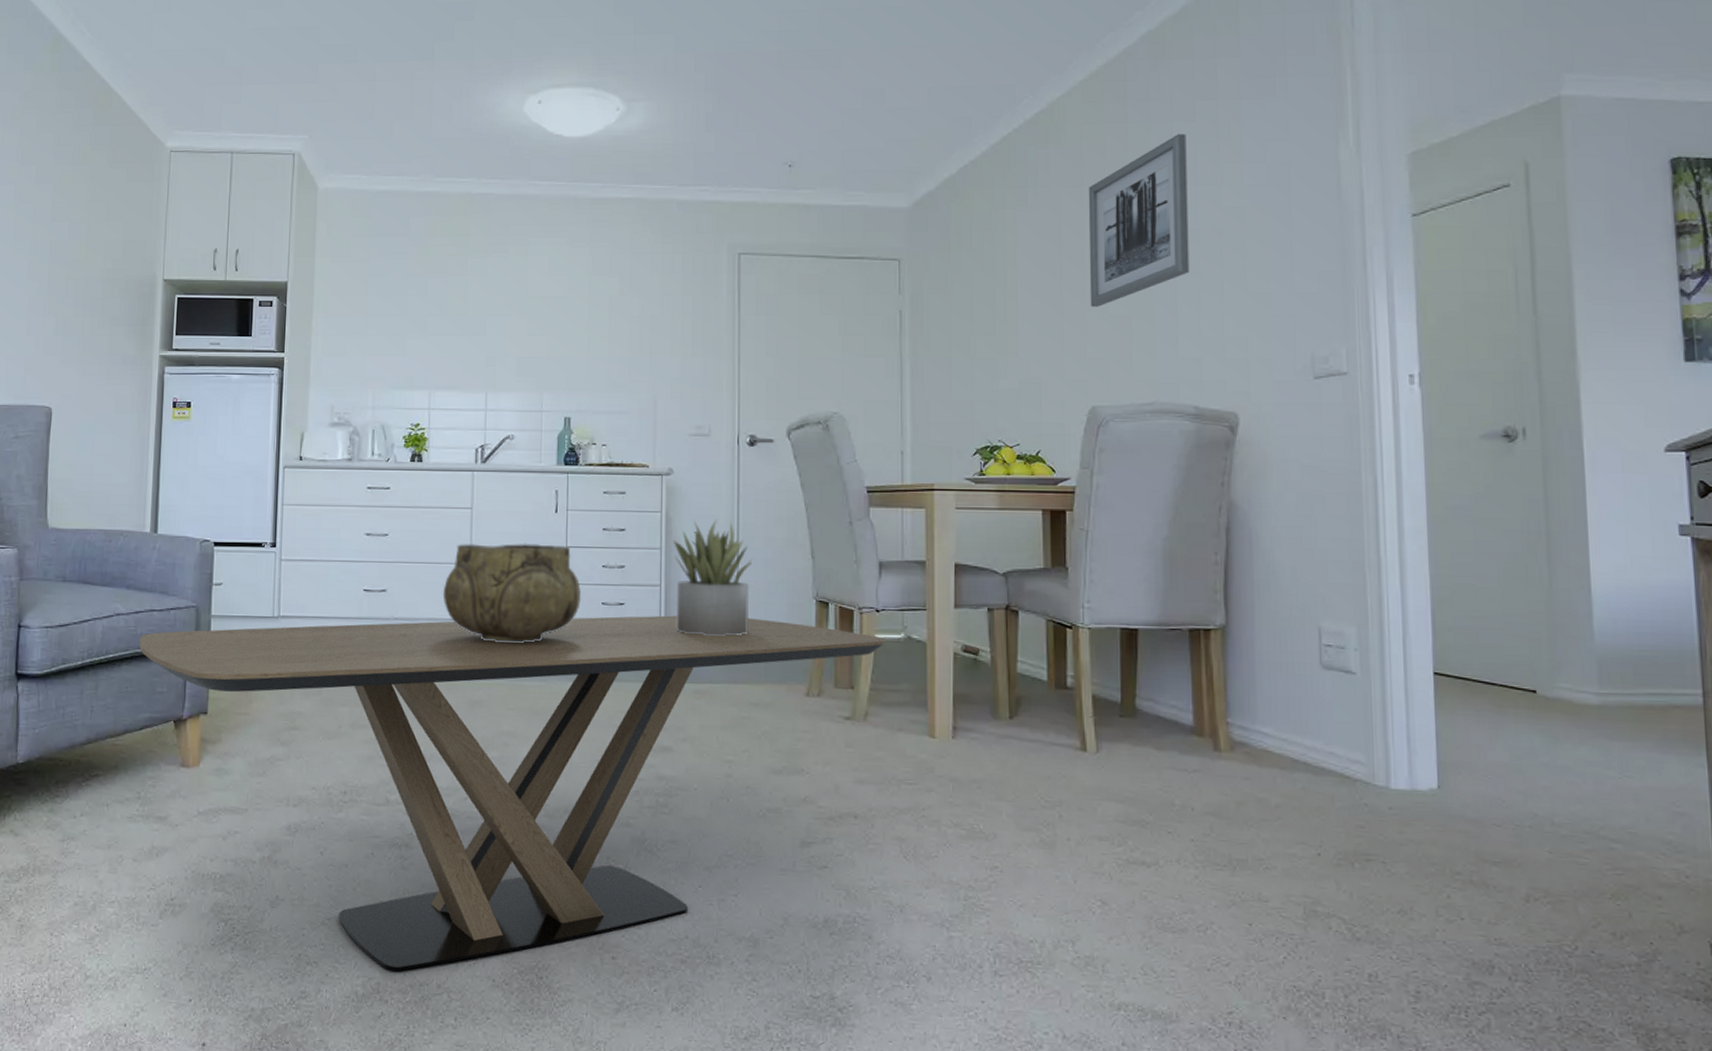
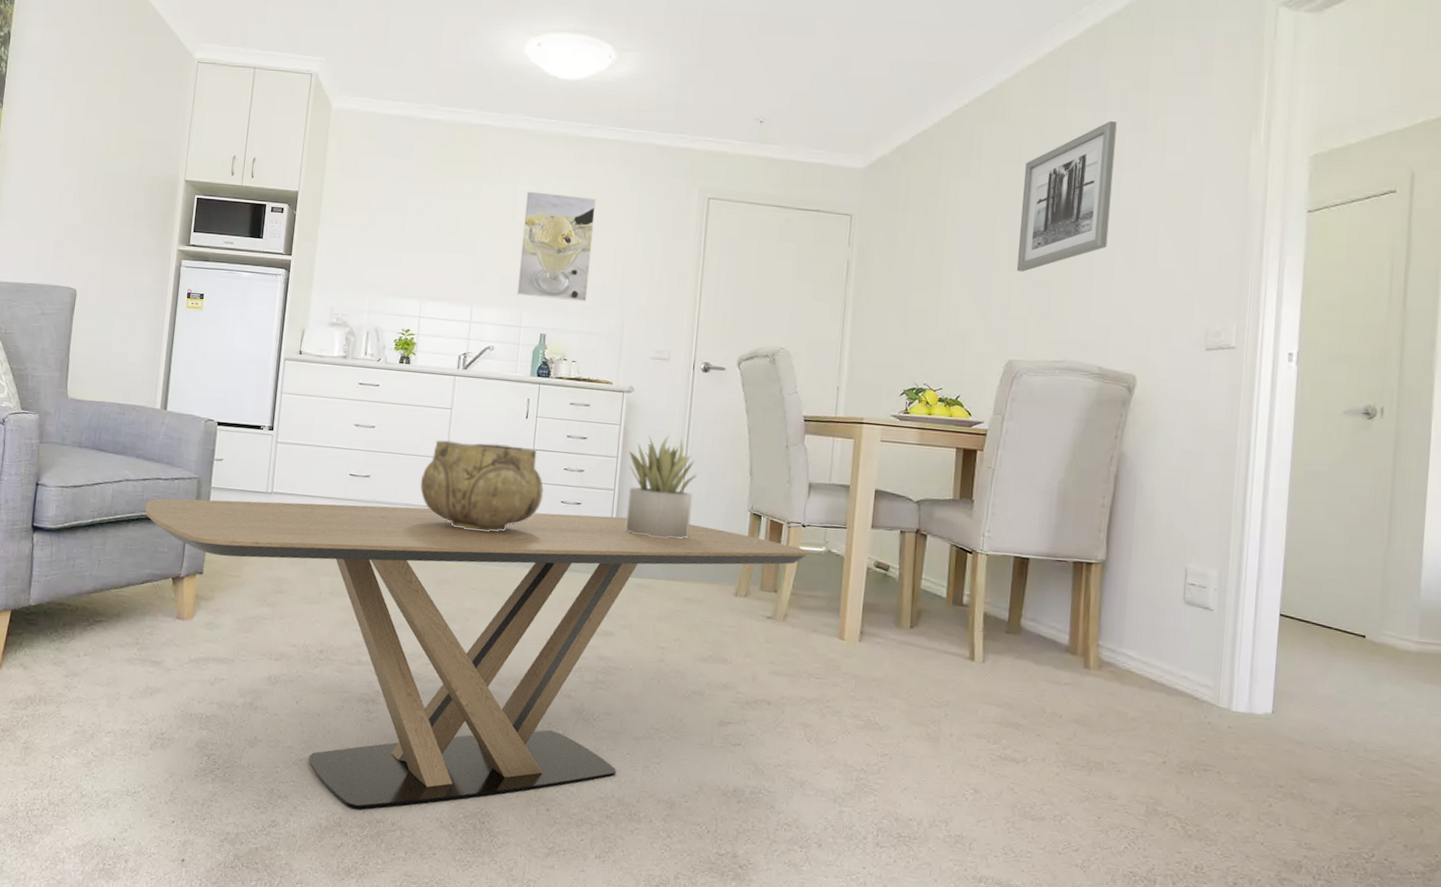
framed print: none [535,262,615,379] -> present [516,191,596,302]

